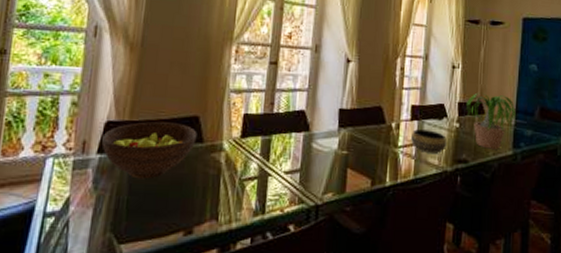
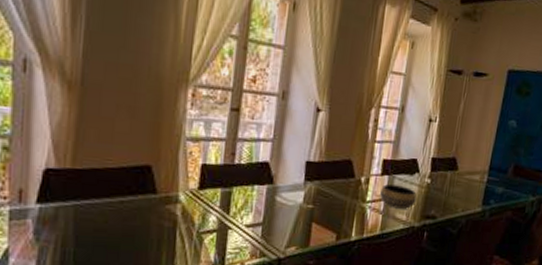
fruit bowl: present [102,121,197,179] -> none [41,170,150,231]
potted plant: present [464,92,517,149] -> none [436,148,490,206]

